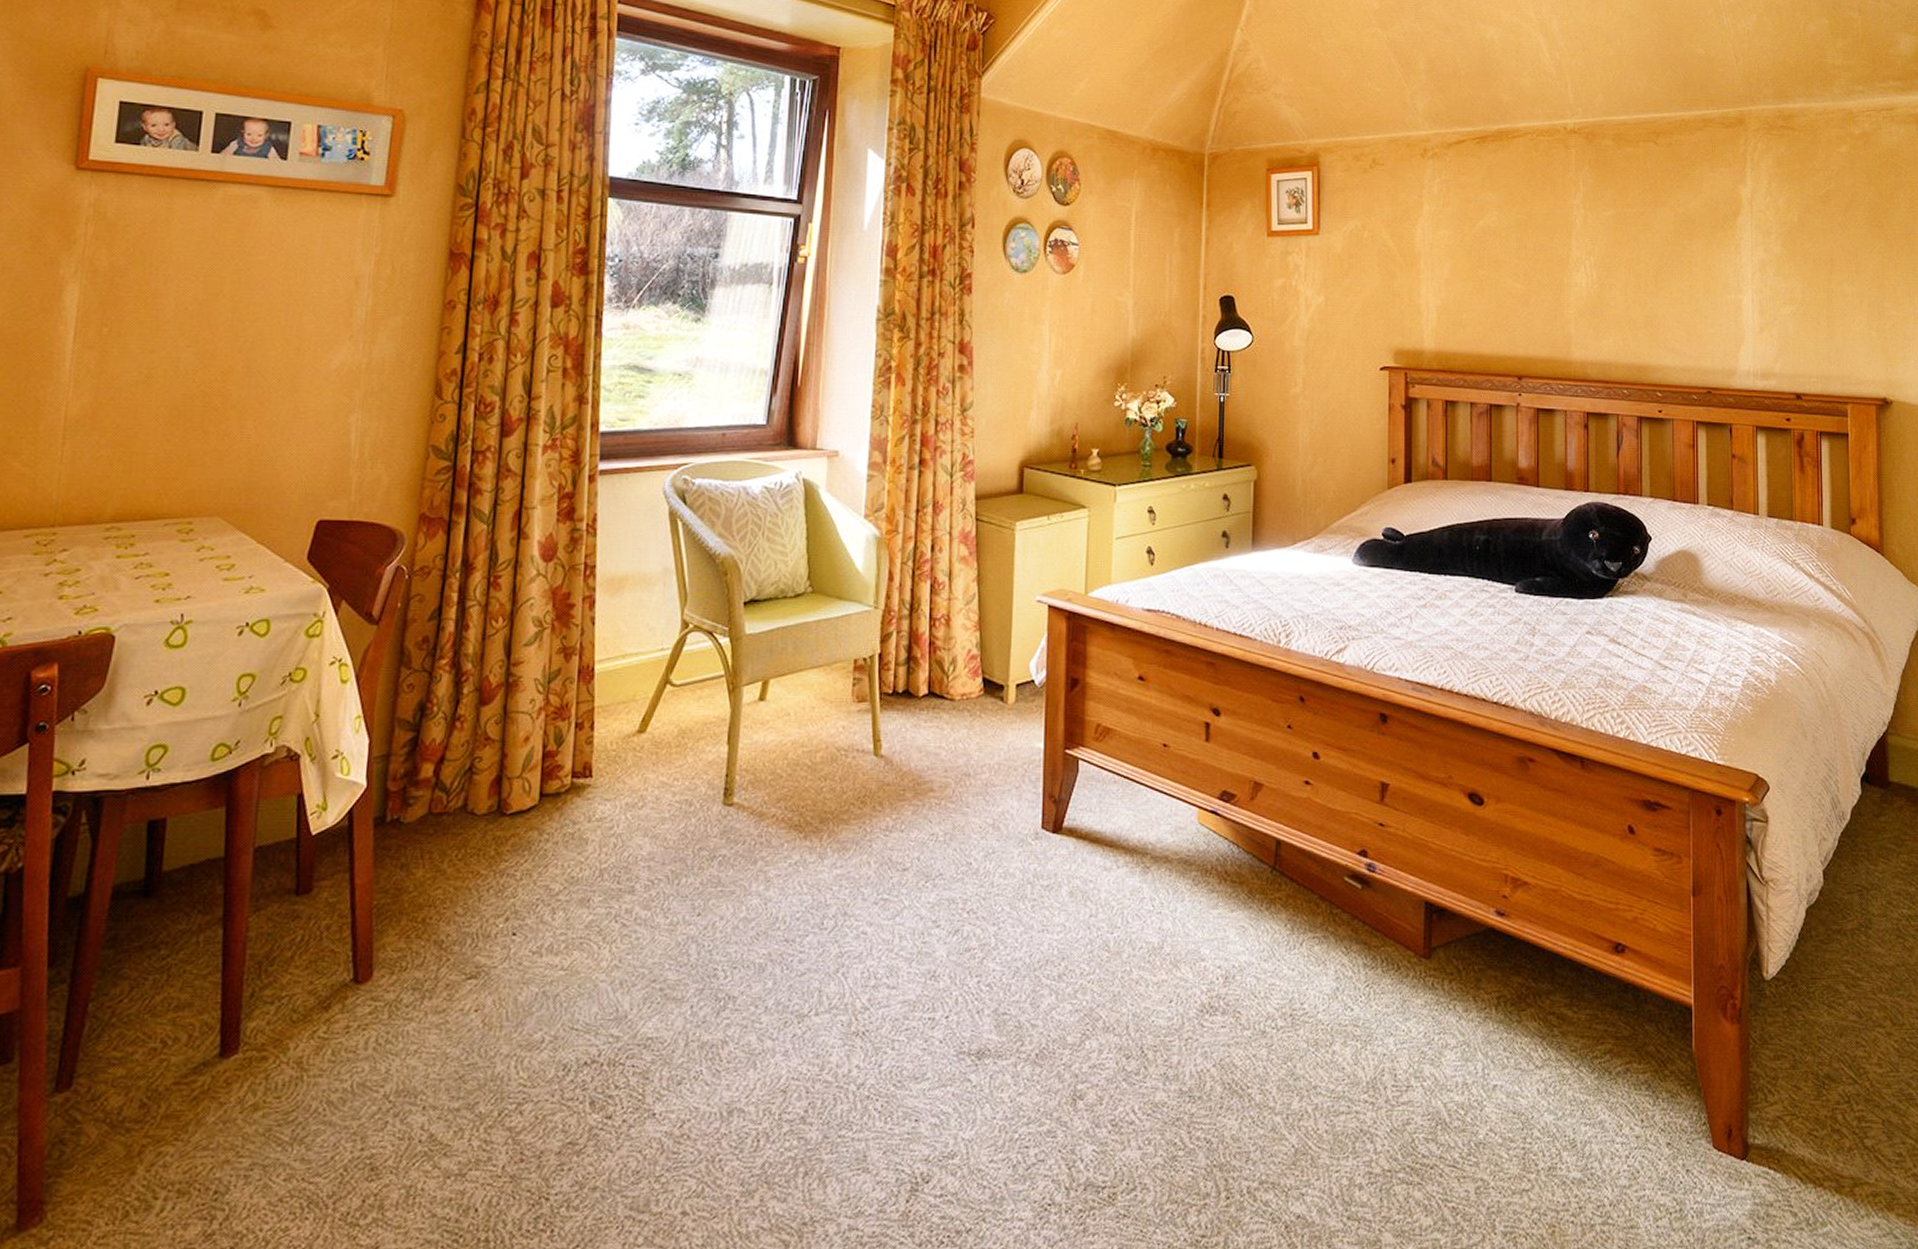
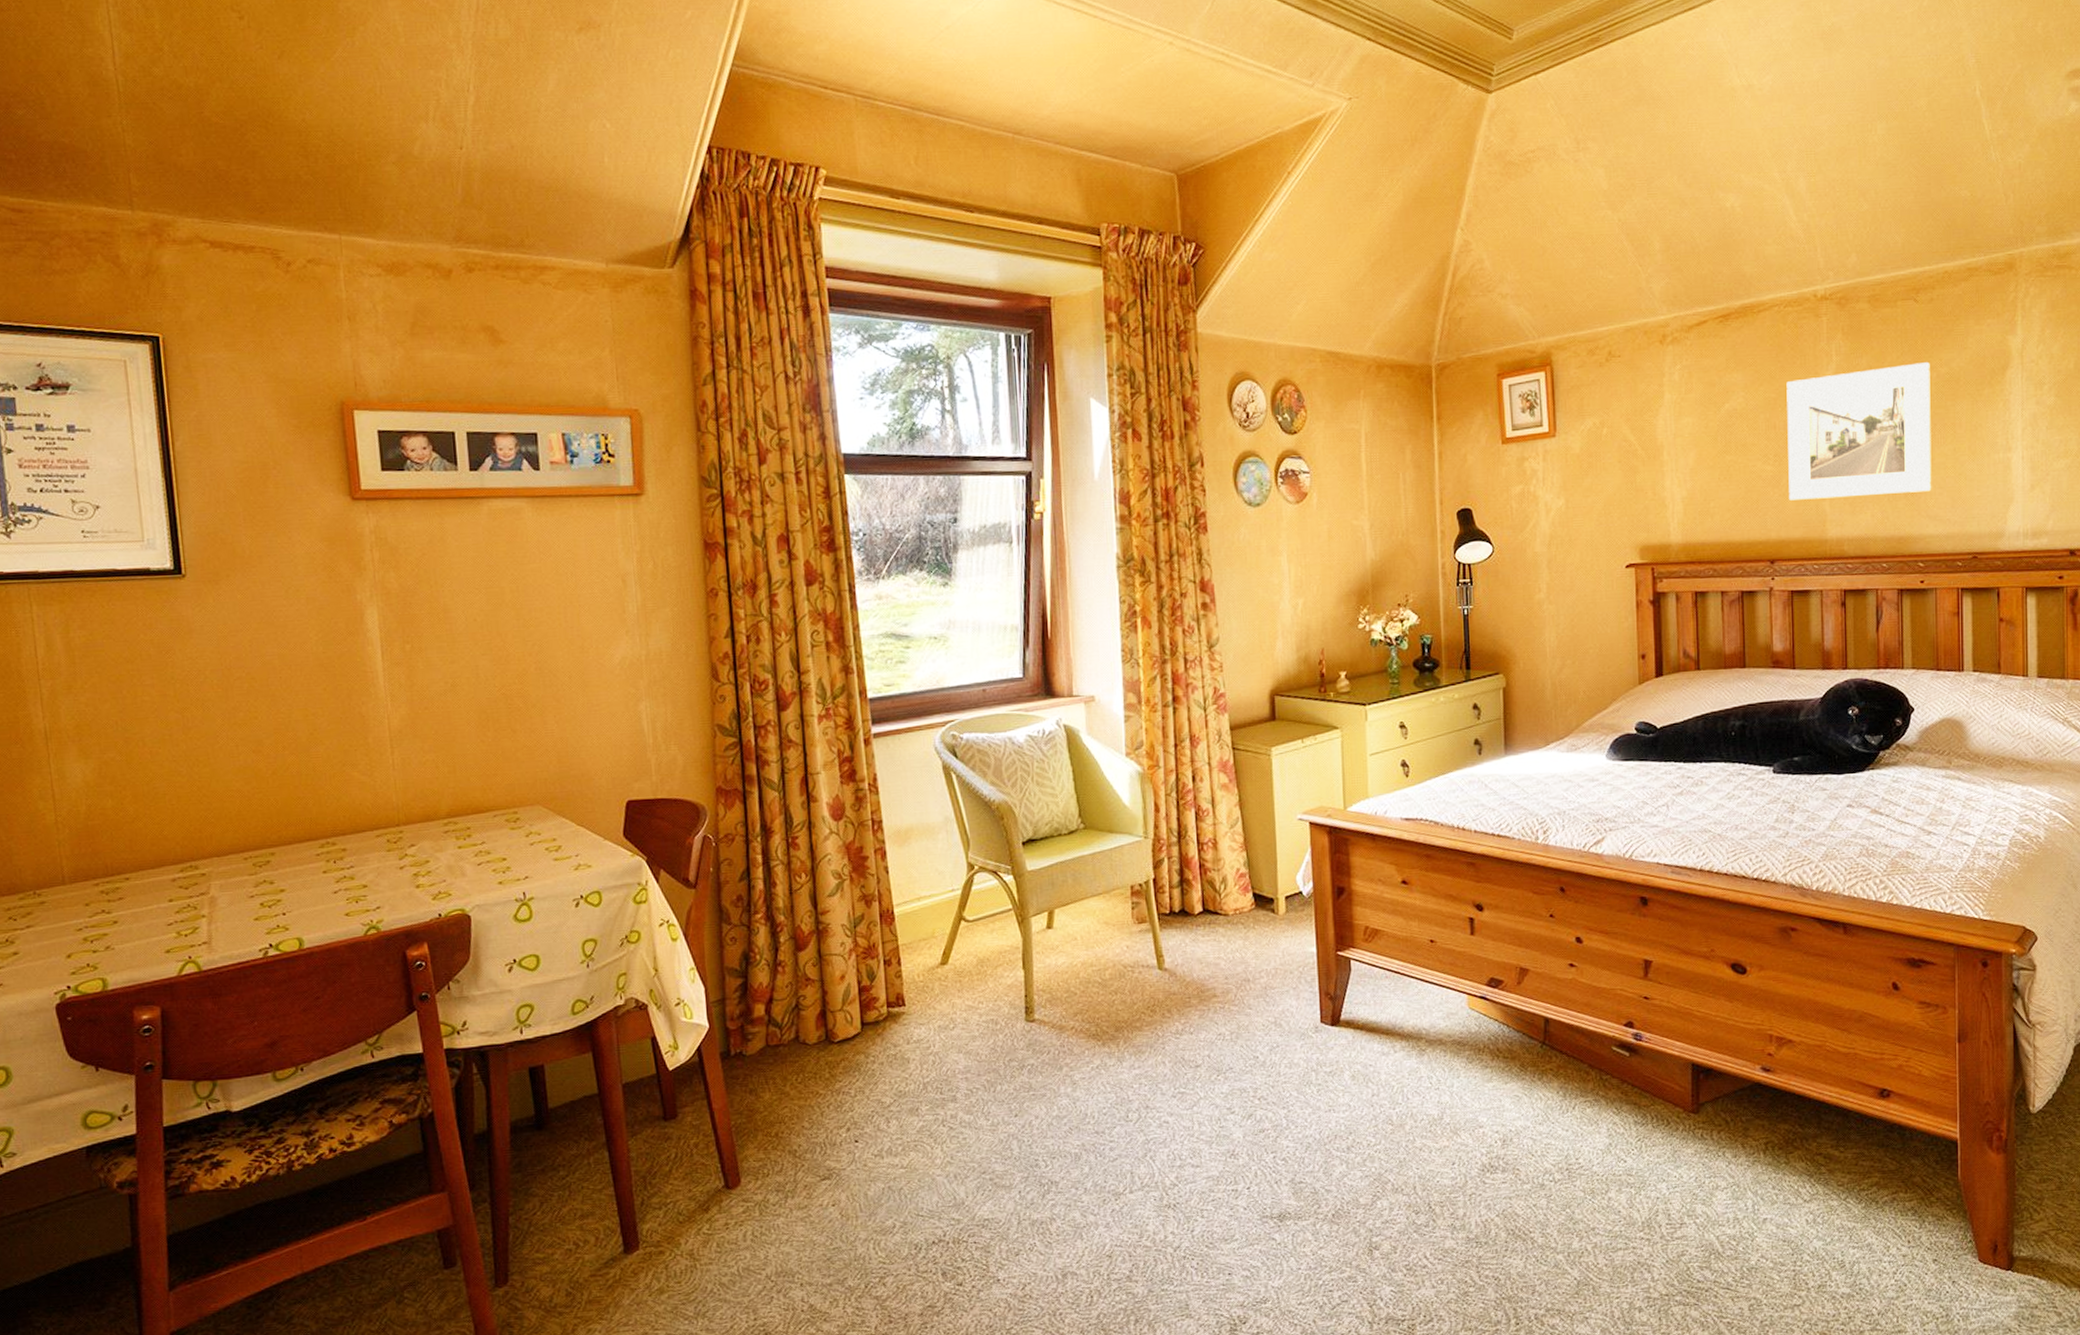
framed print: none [1537,201,1670,324] -> present [1786,362,1932,501]

